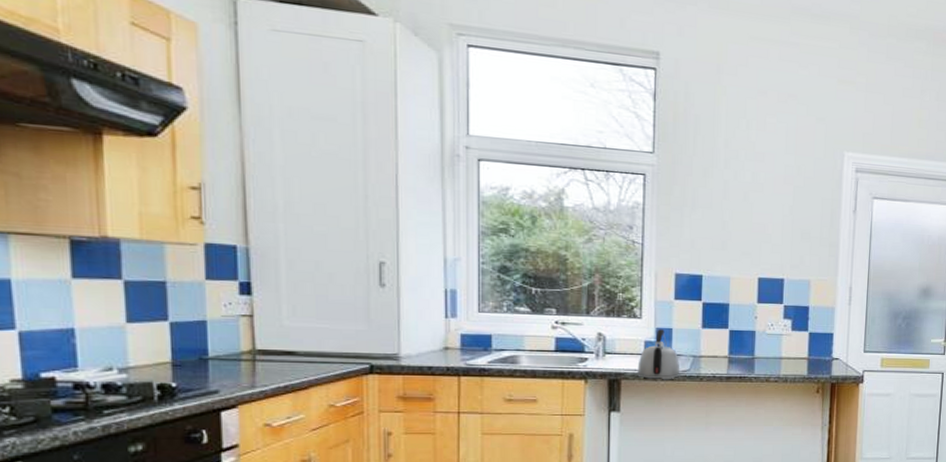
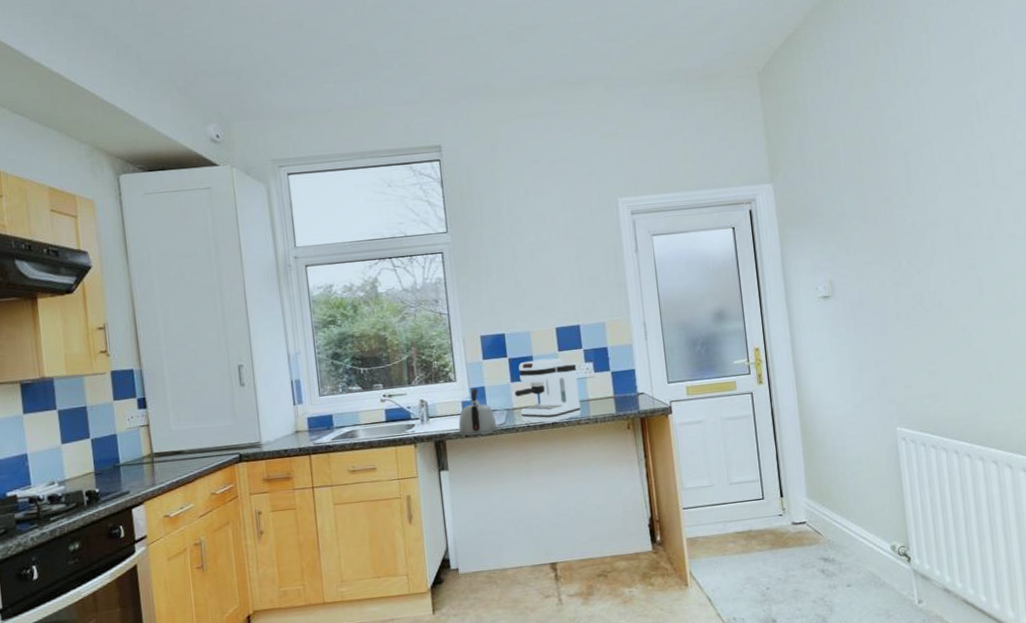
coffee maker: none [704,308,774,378] -> present [514,358,582,424]

